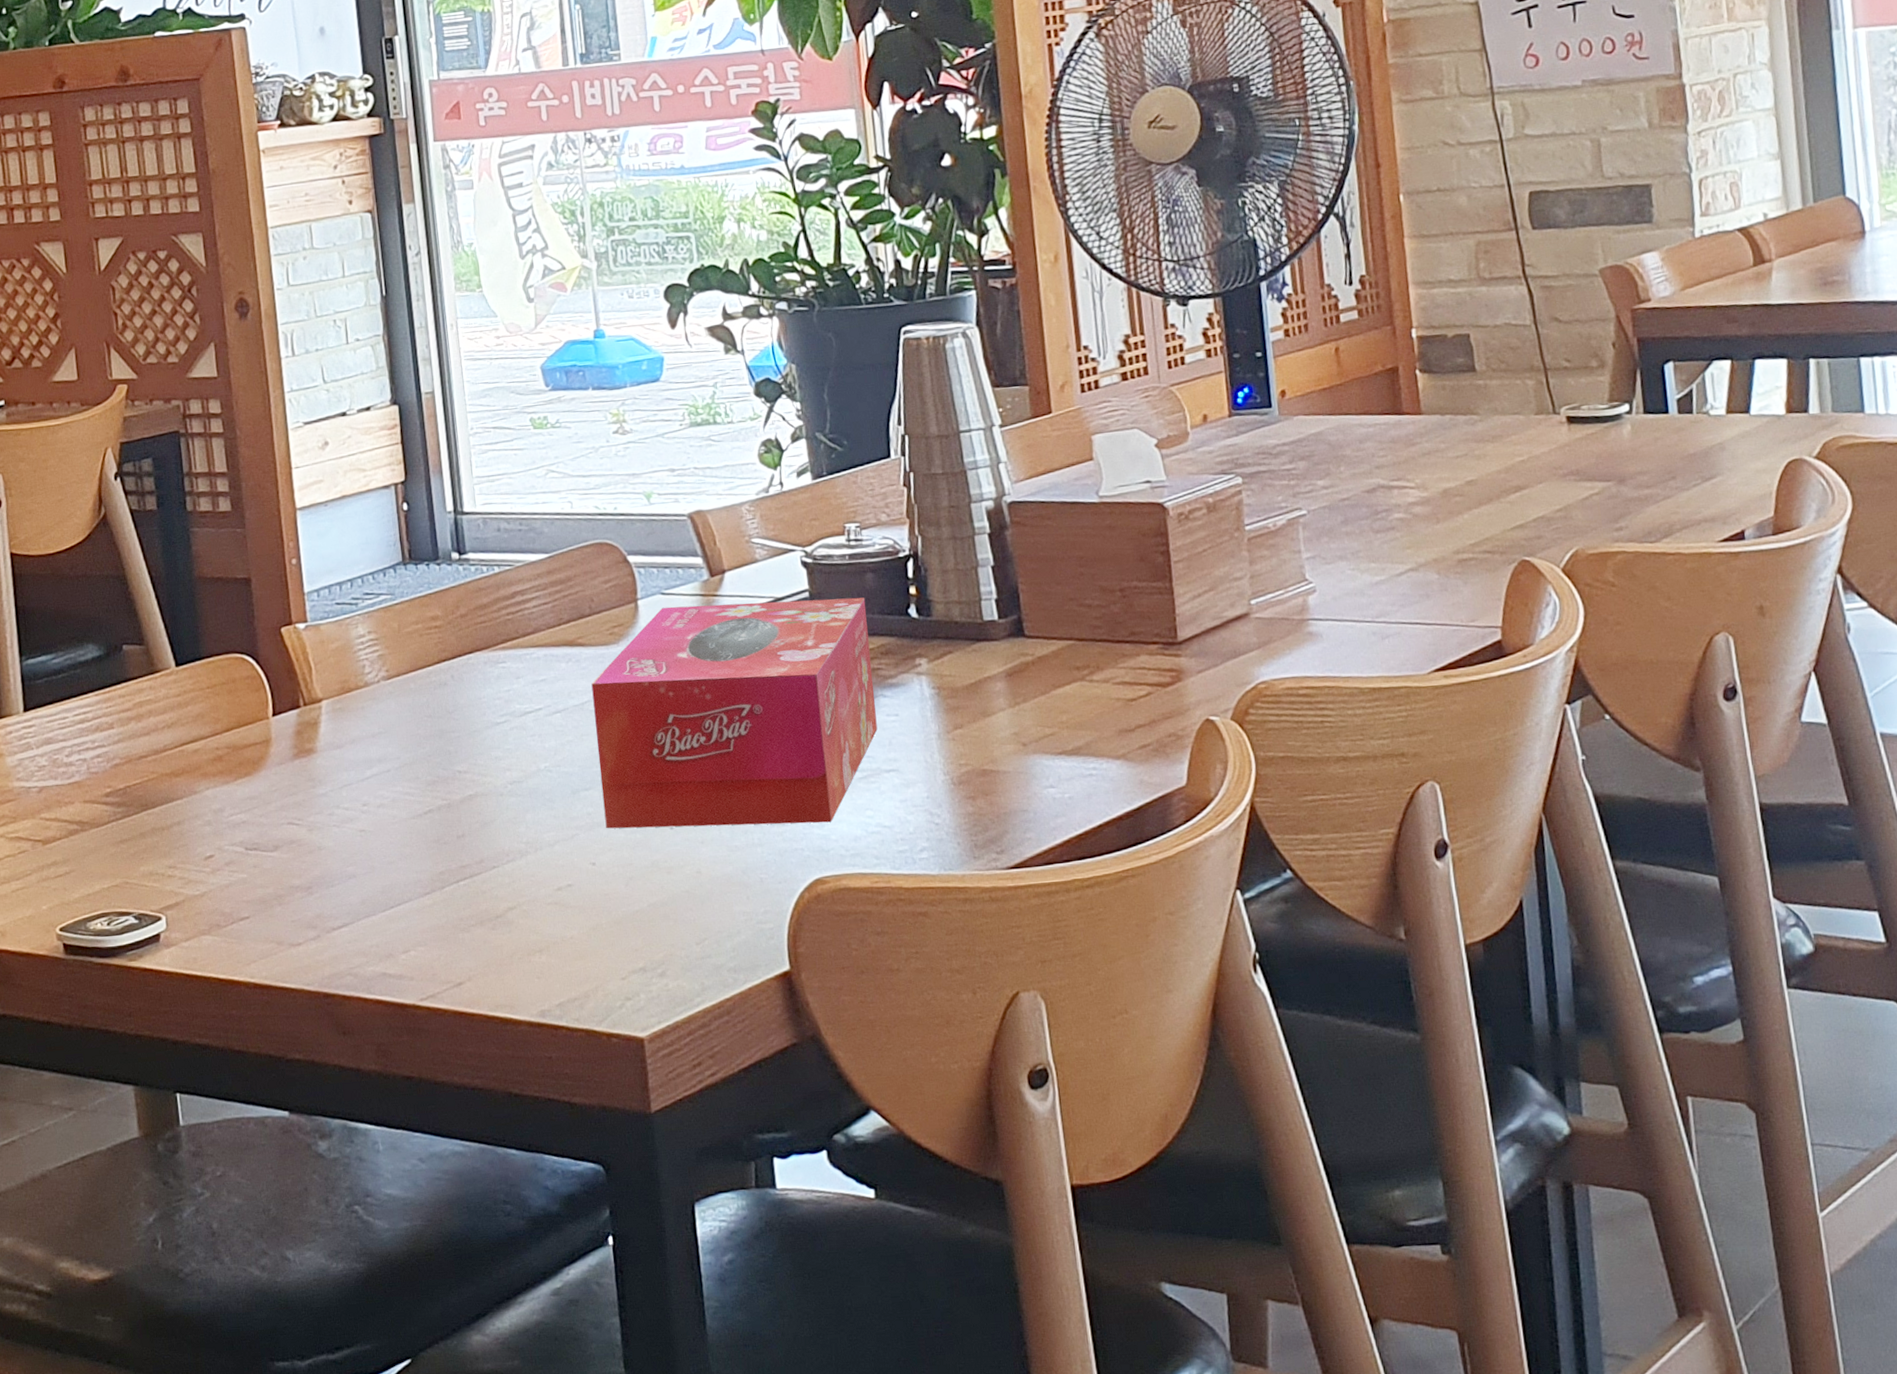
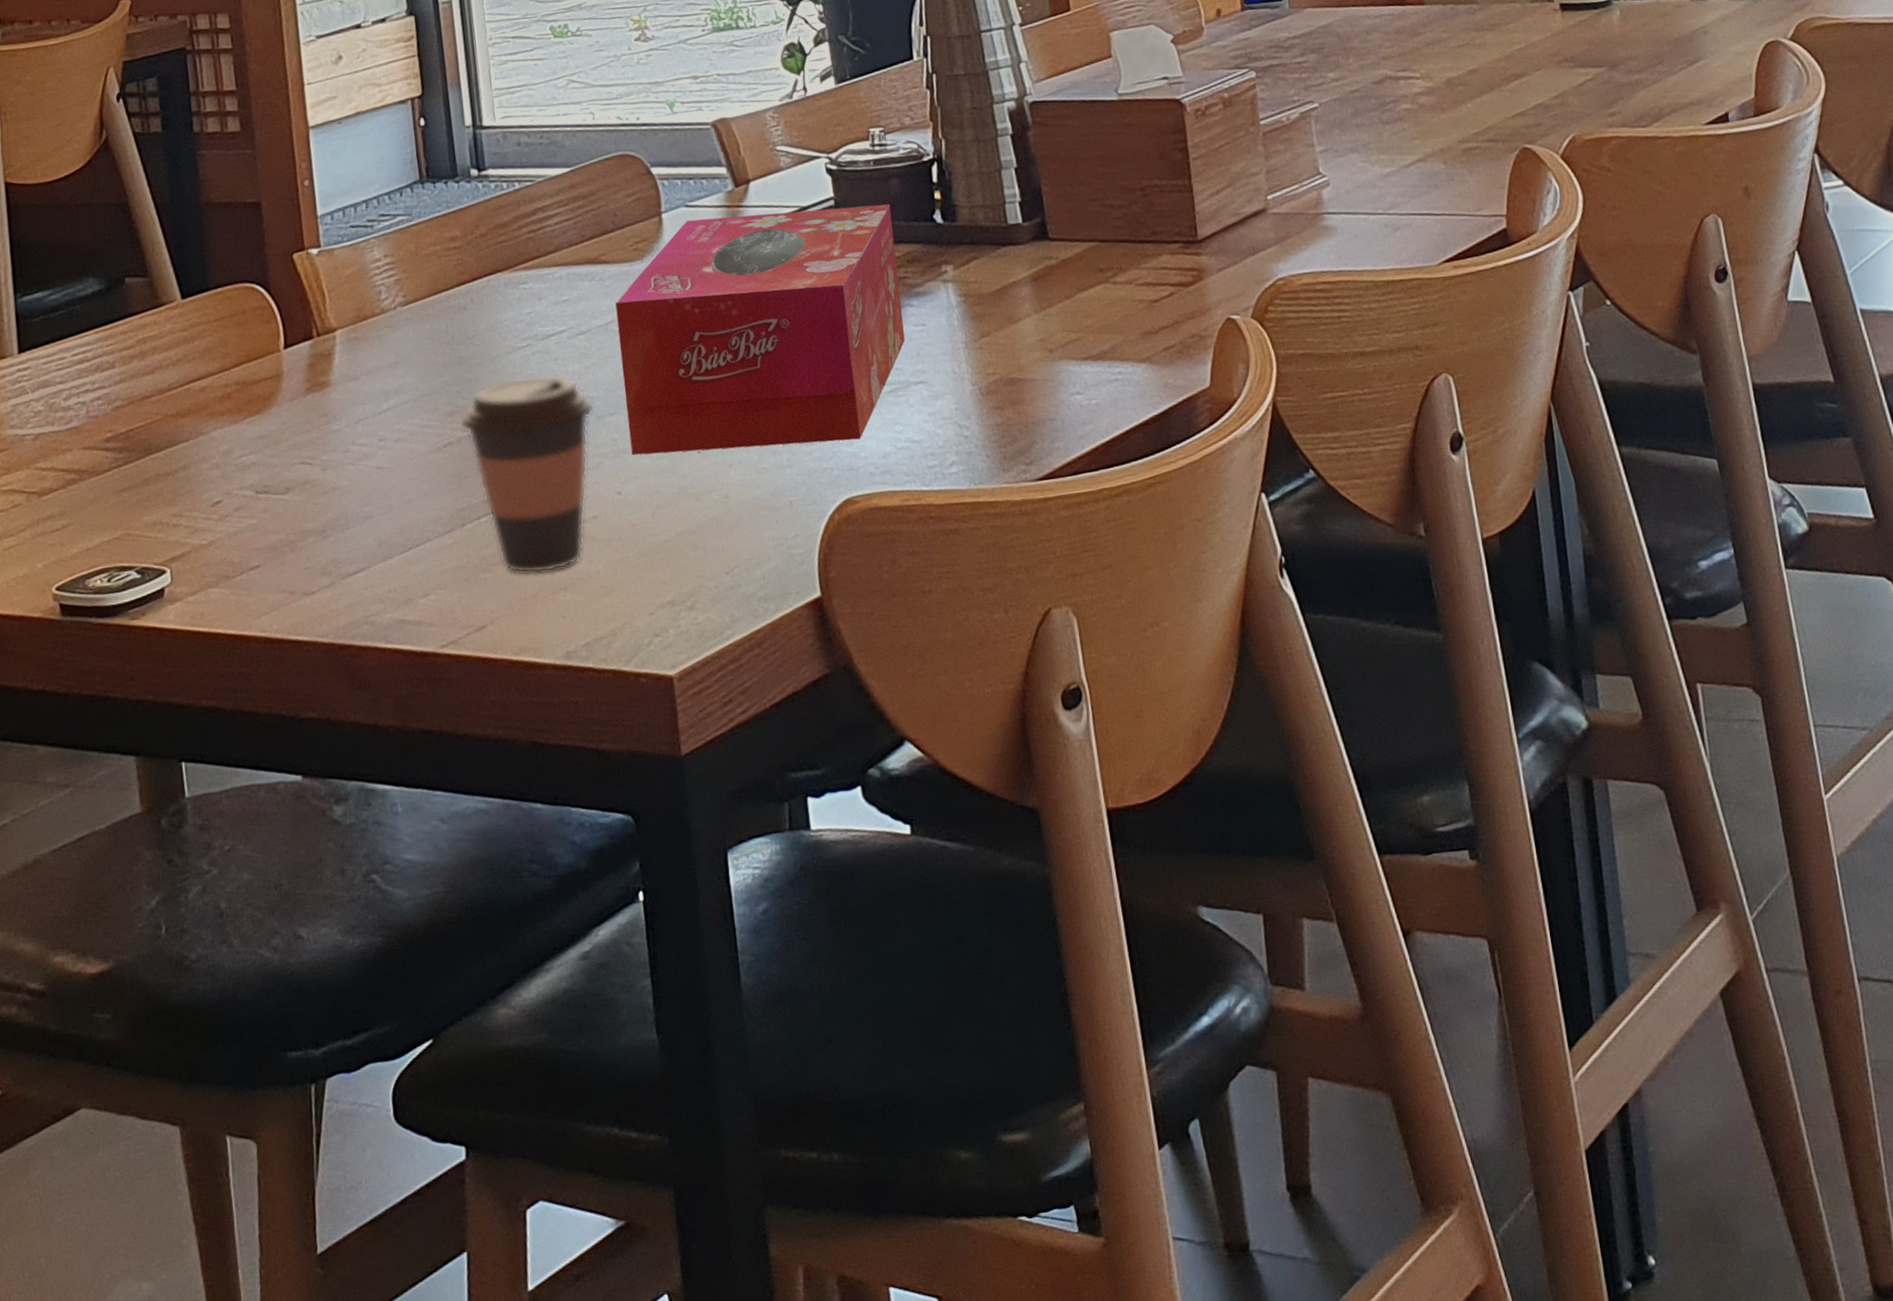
coffee cup: none [439,750,571,936] -> present [459,375,595,574]

